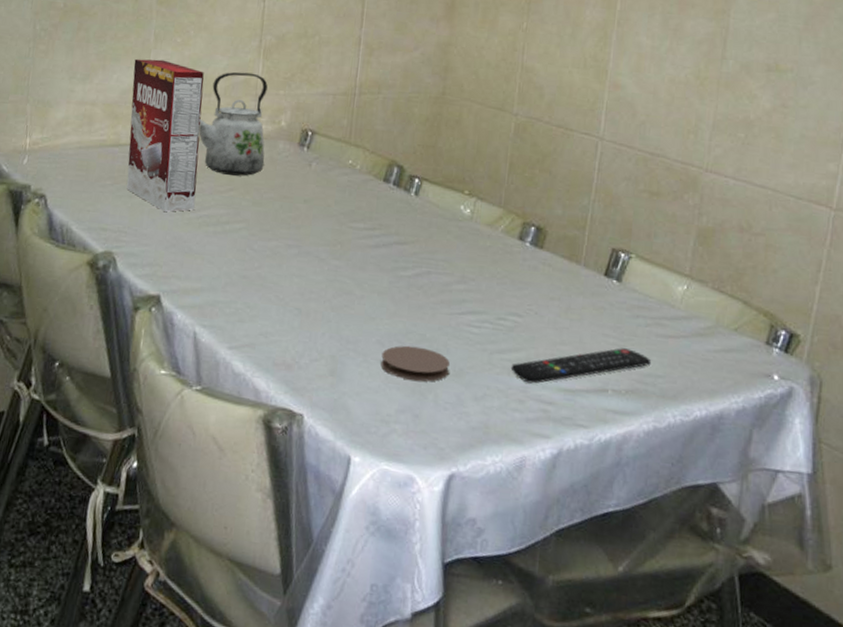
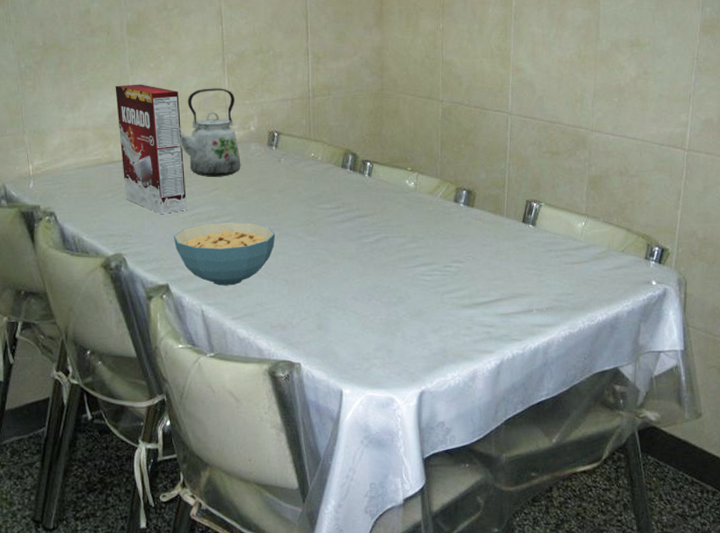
cereal bowl: none [174,229,294,308] -> present [173,222,276,286]
coaster: present [380,345,450,382] -> none [357,297,411,325]
remote control: present [510,348,652,384] -> none [458,276,563,313]

